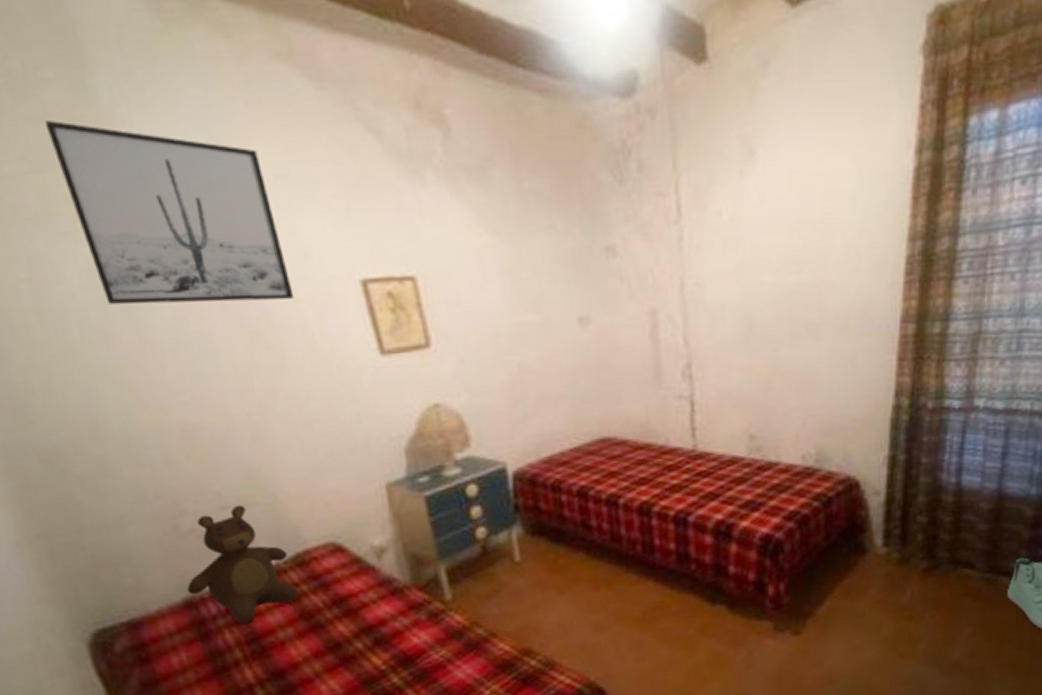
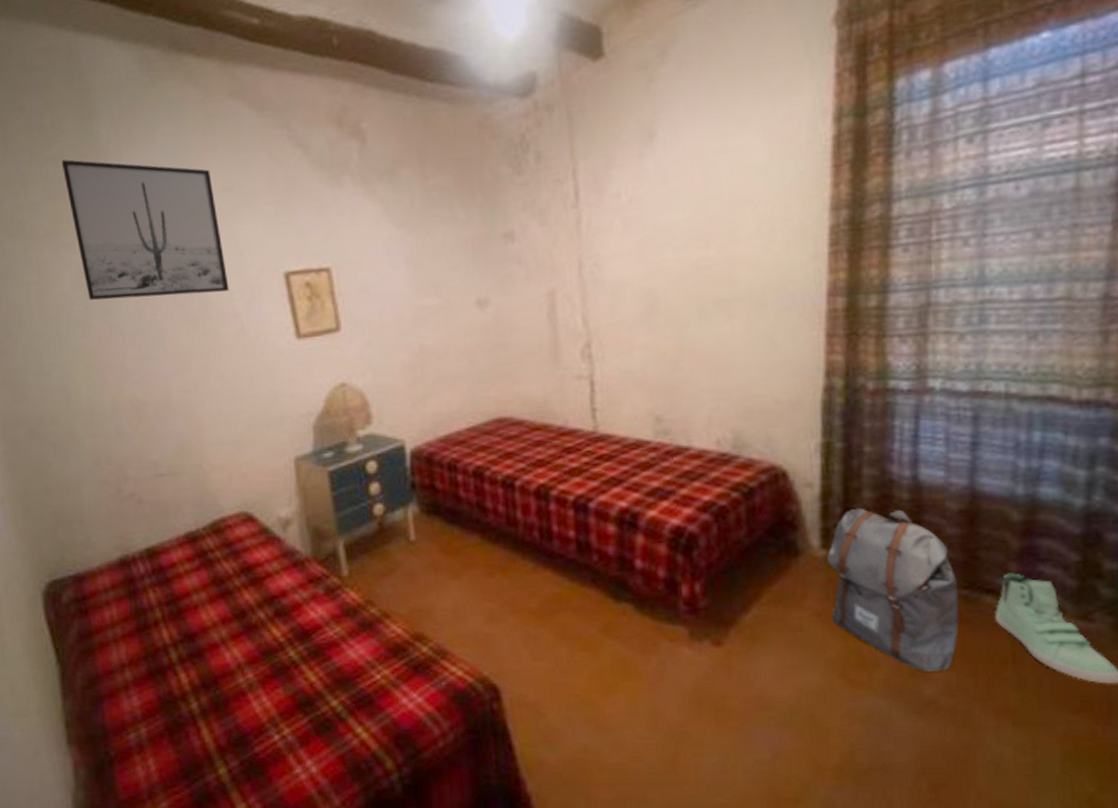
teddy bear: present [186,505,299,623] -> none [122,473,213,584]
backpack: none [888,510,983,641] -> present [827,508,959,672]

